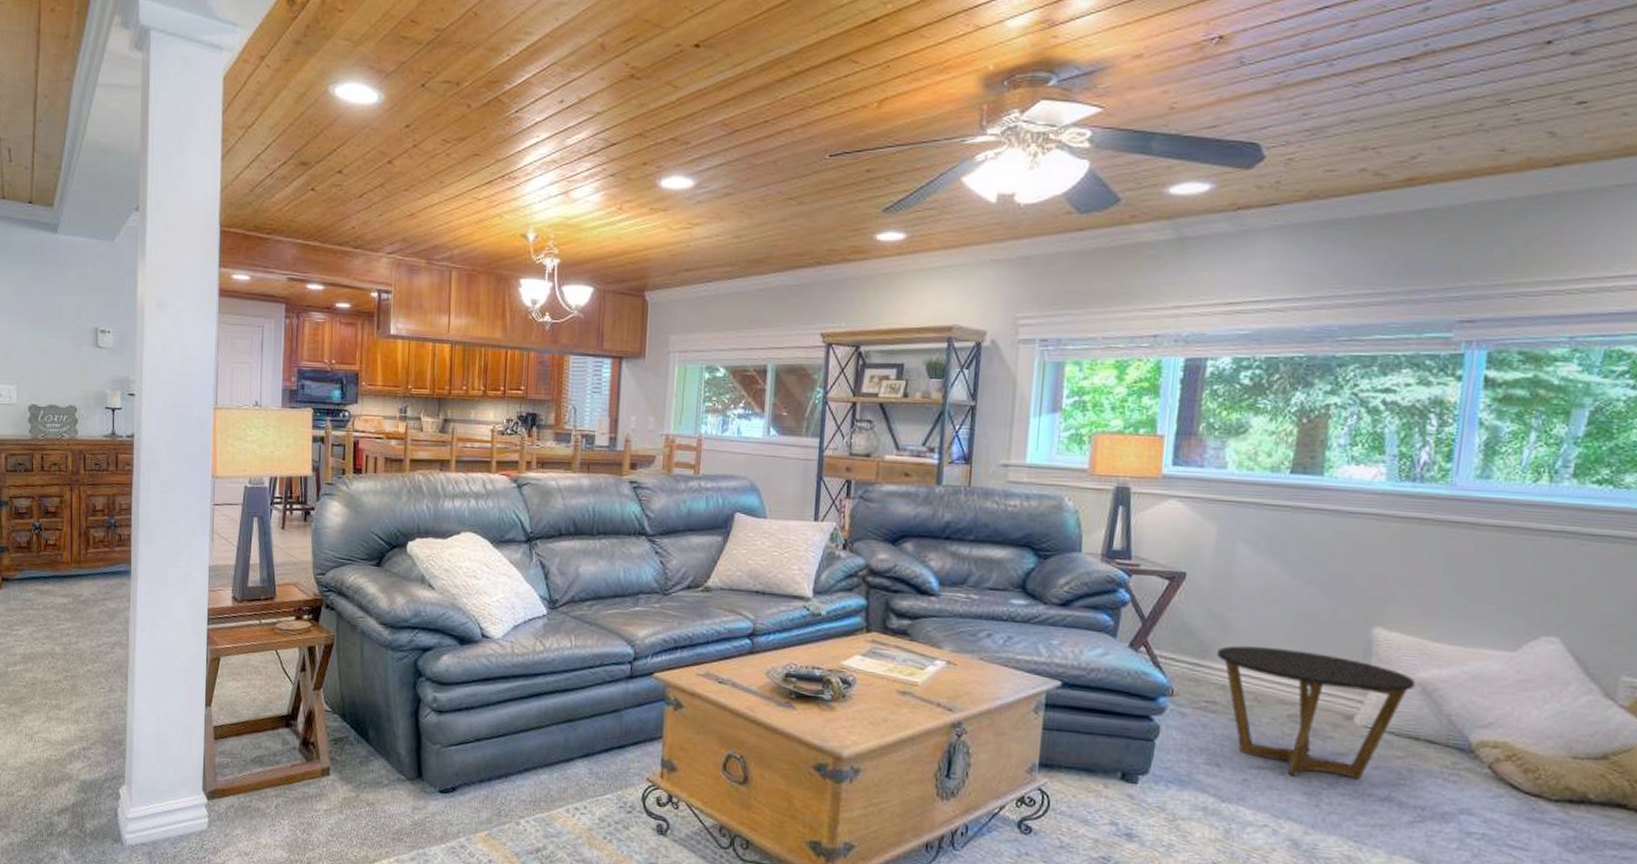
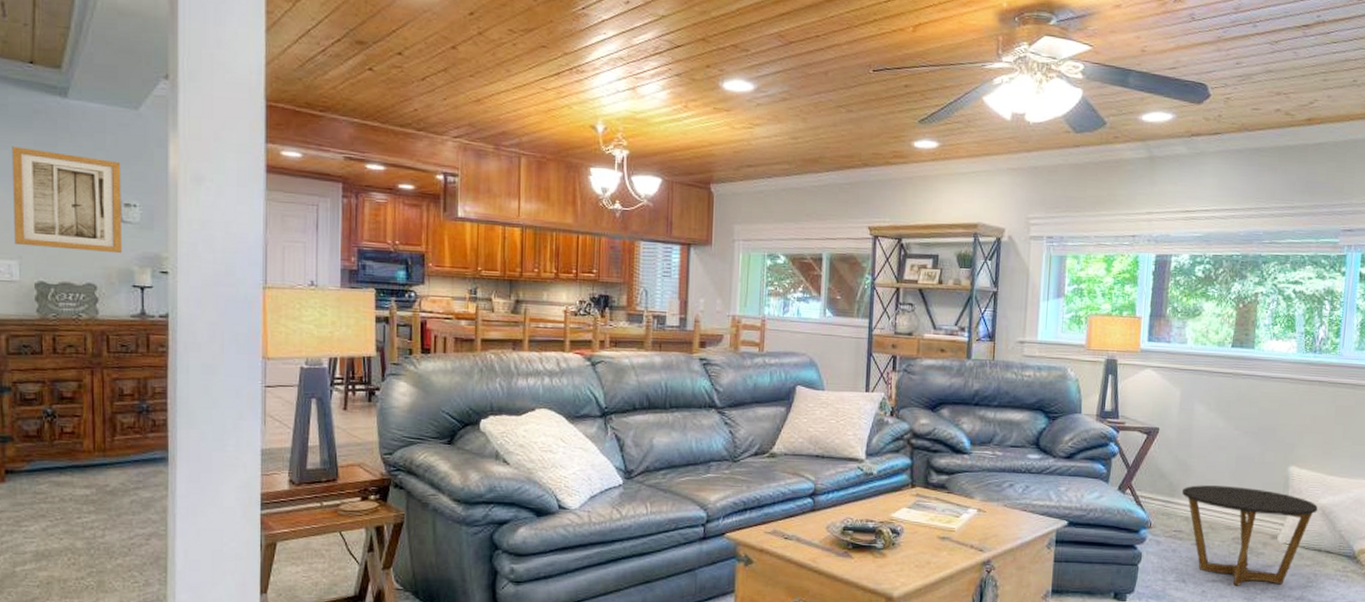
wall art: none [13,280,99,378] -> present [12,146,123,254]

